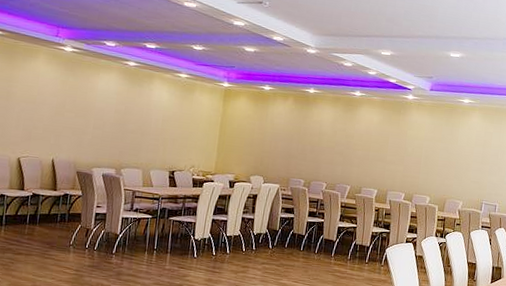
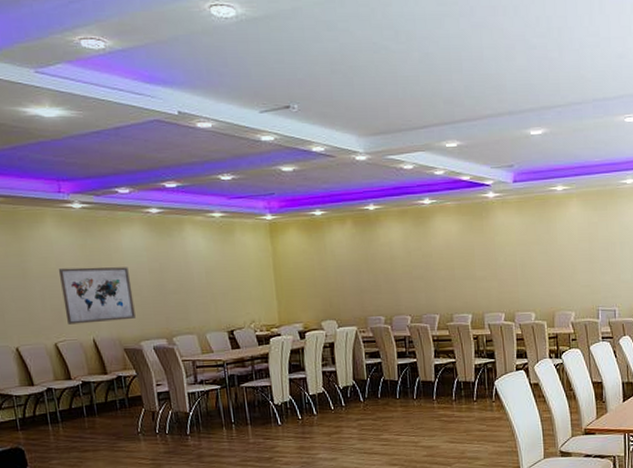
wall art: none [34,97,98,148] -> present [58,267,136,325]

